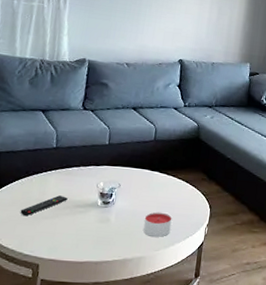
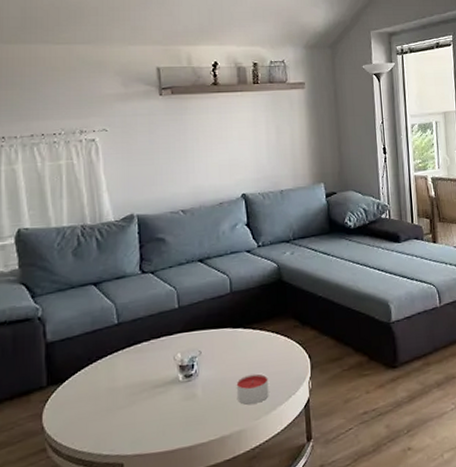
remote control: present [20,195,68,217] -> none [90,378,143,411]

